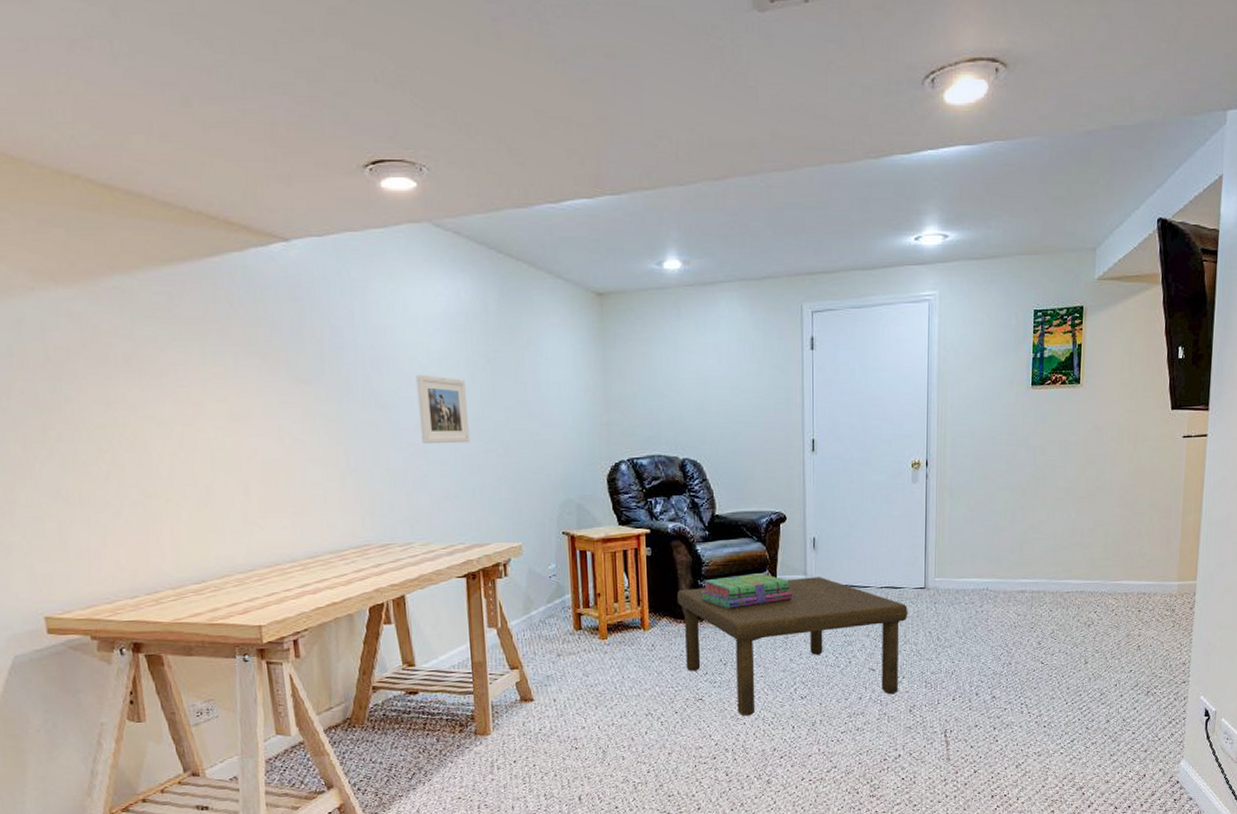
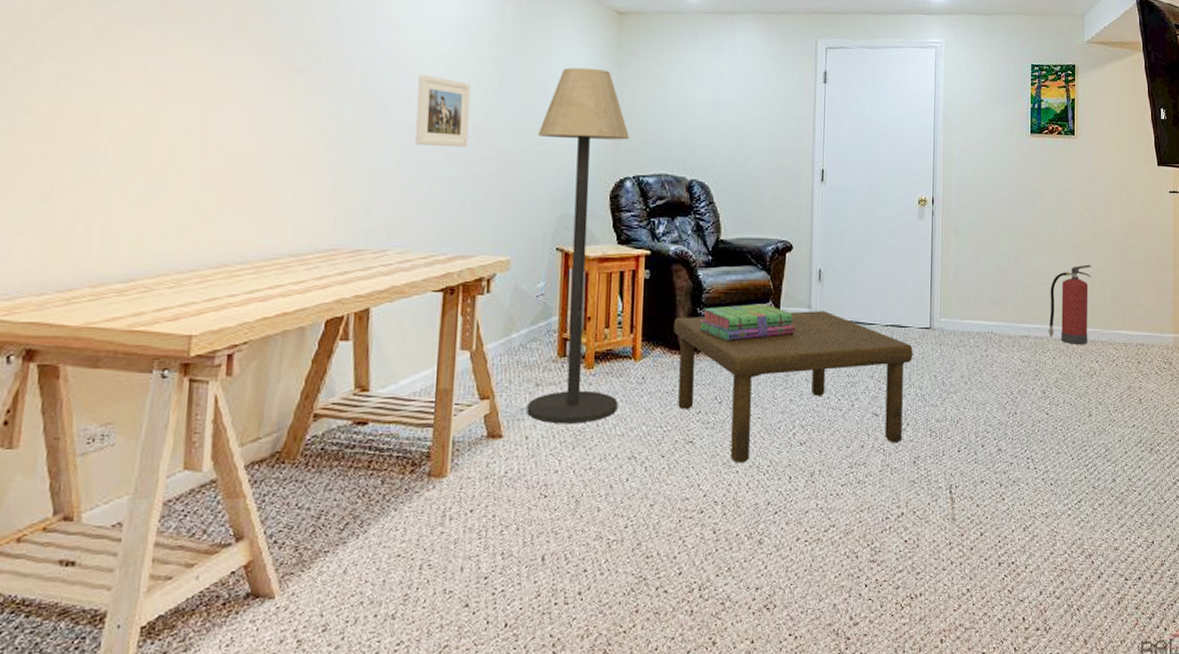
floor lamp: none [533,354,632,688] -> present [527,67,630,424]
fire extinguisher: none [1045,517,1094,597] -> present [1048,264,1092,344]

